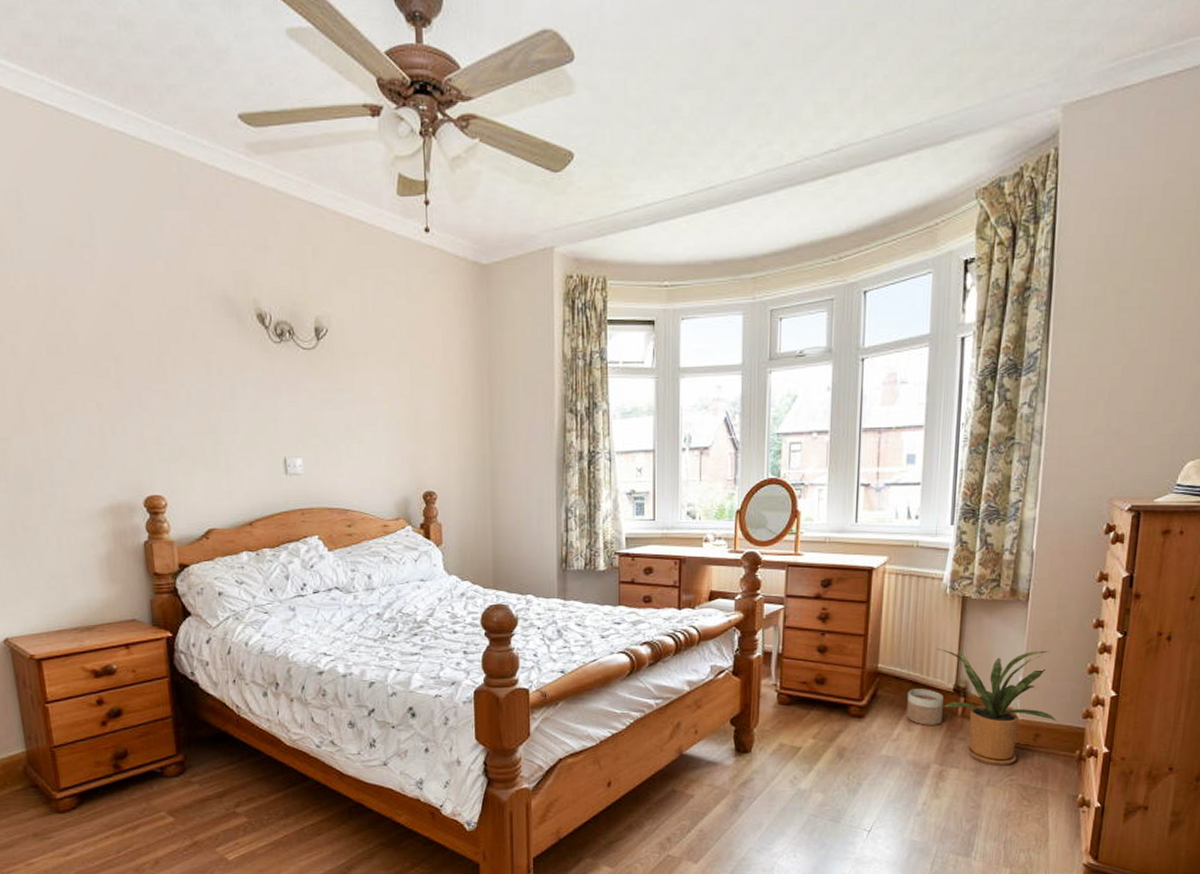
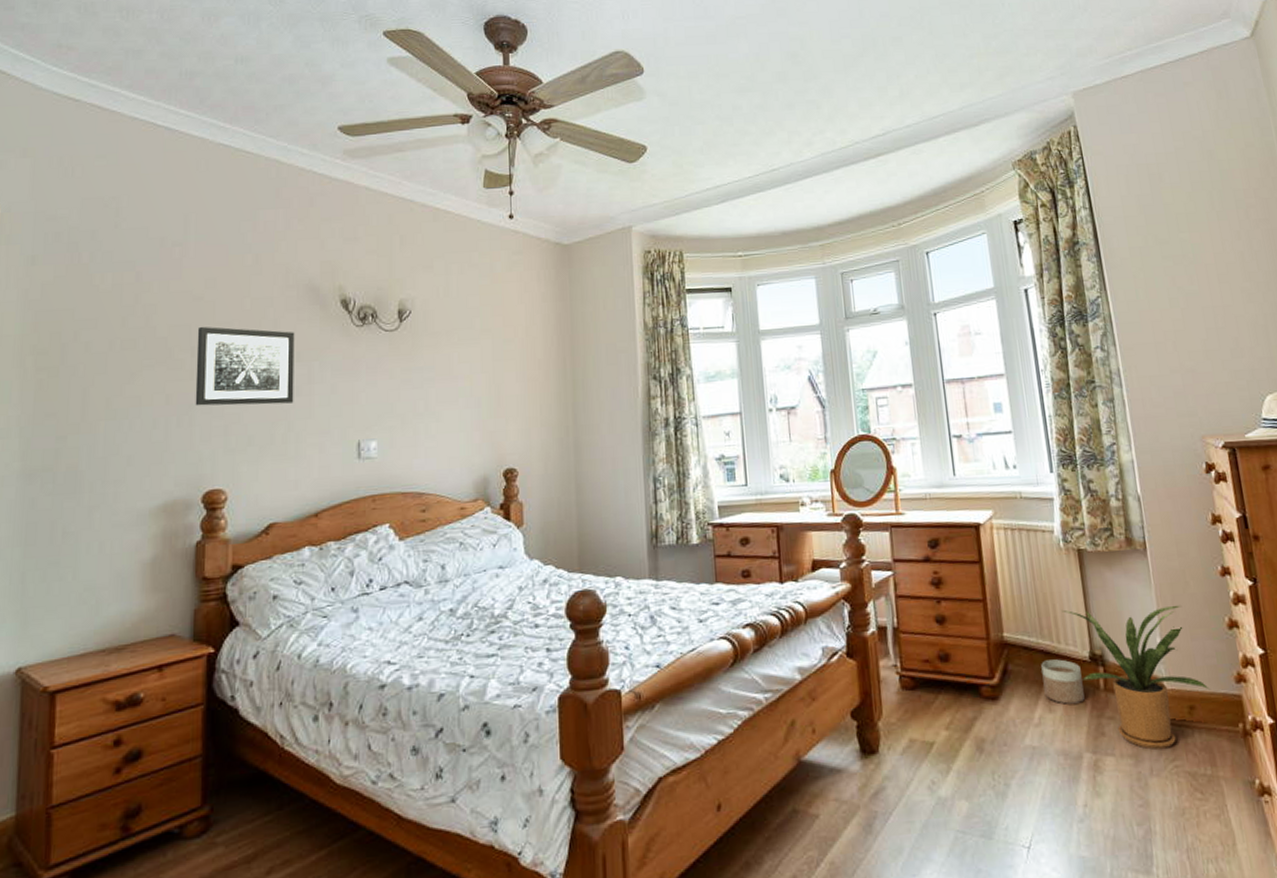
wall art: none [118,334,220,418] -> present [195,326,295,406]

